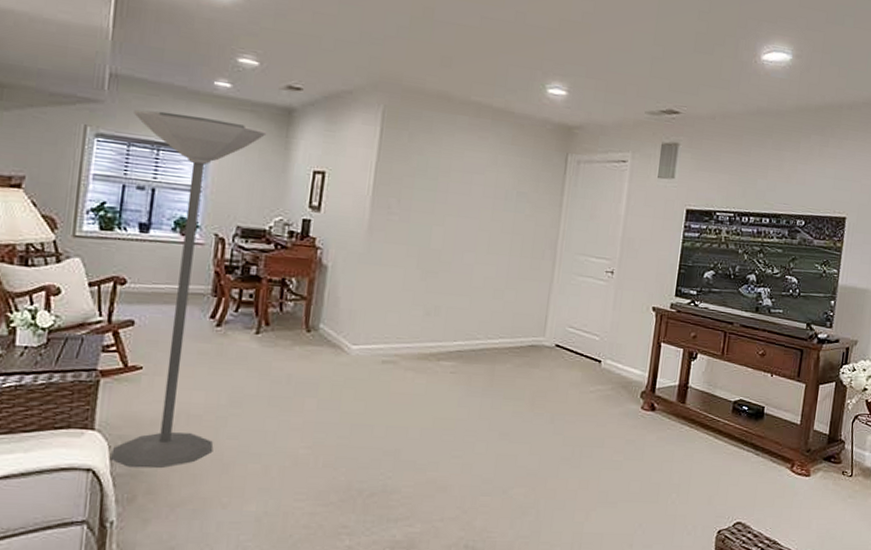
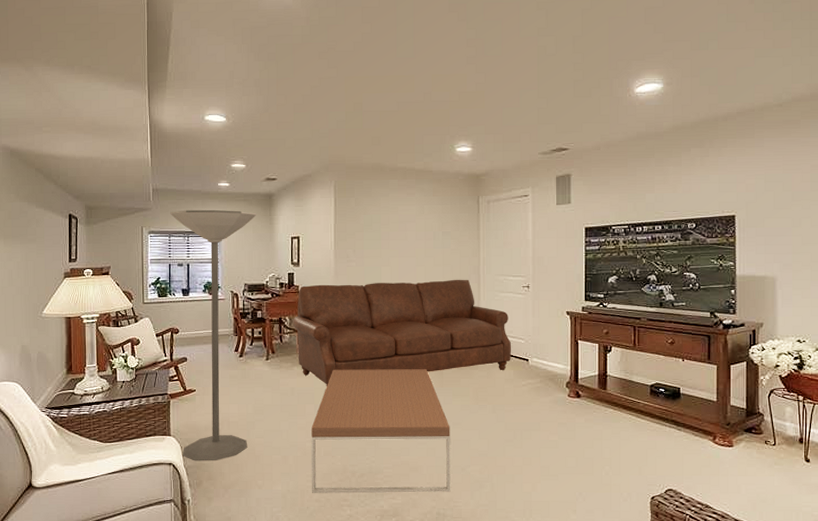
coffee table: none [299,353,495,520] -> present [311,369,451,493]
sofa: none [301,238,585,376] -> present [293,279,512,386]

